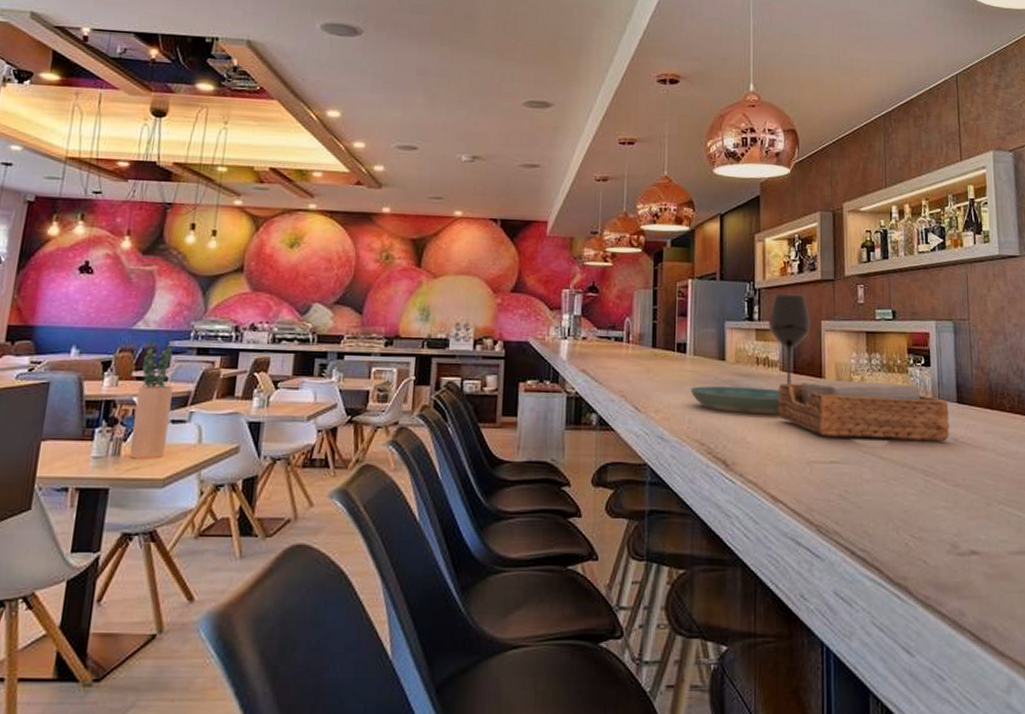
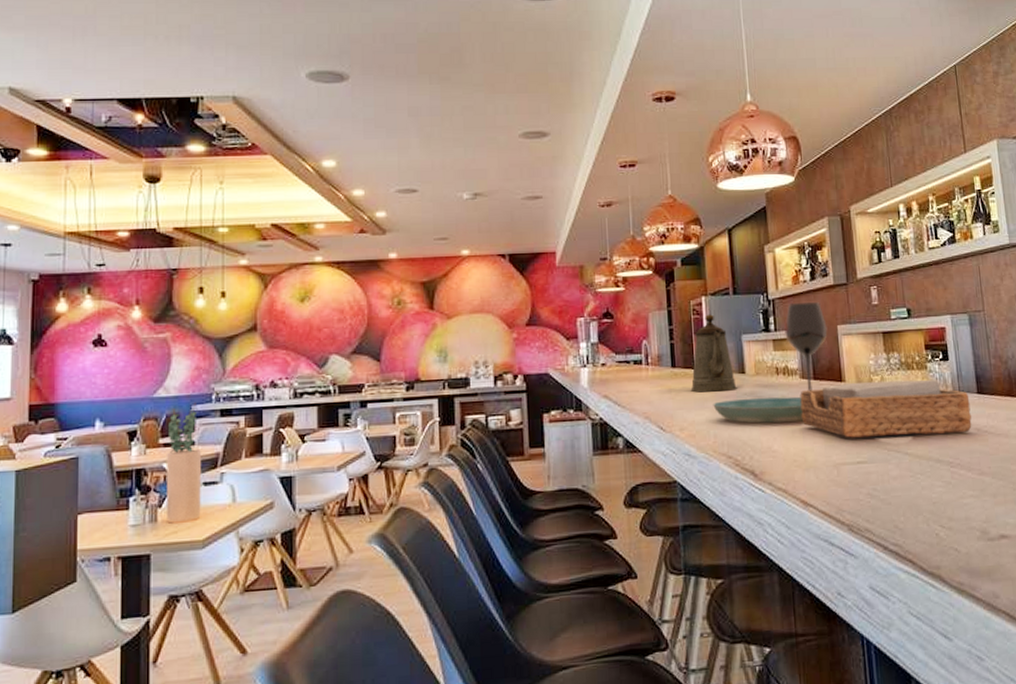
coffee pot: none [669,297,716,378] -> present [690,314,737,393]

